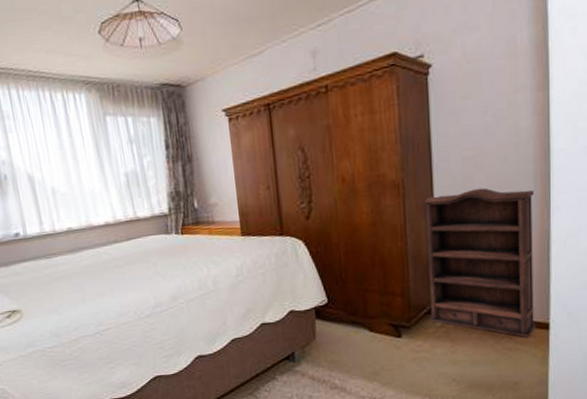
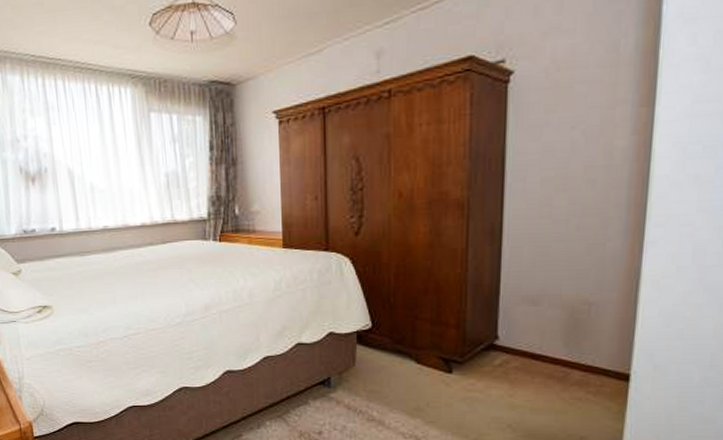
bookshelf: present [423,188,537,338] -> none [486,214,626,388]

